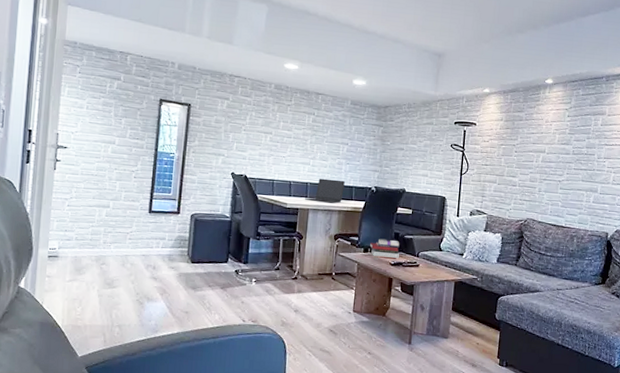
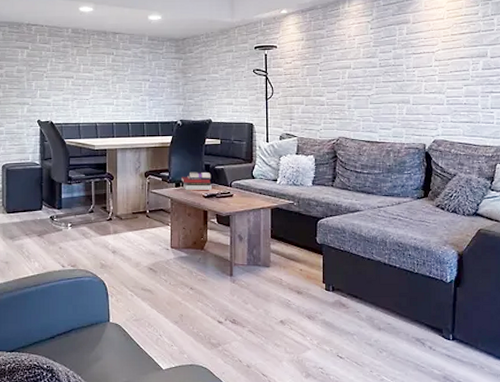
laptop: present [305,178,345,204] -> none [112,117,150,141]

